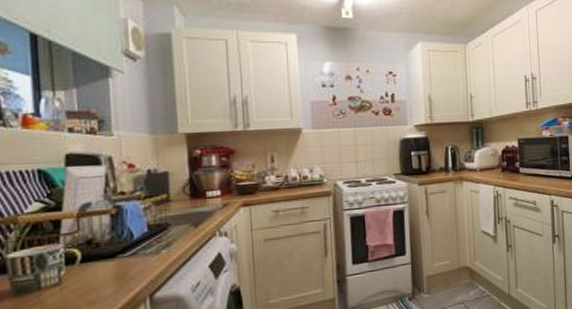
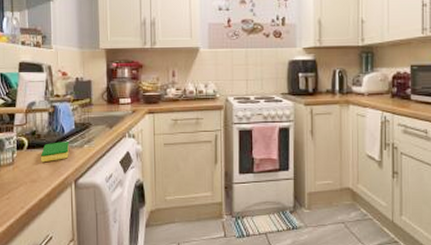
dish sponge: none [101,248,141,278] -> present [41,142,69,163]

